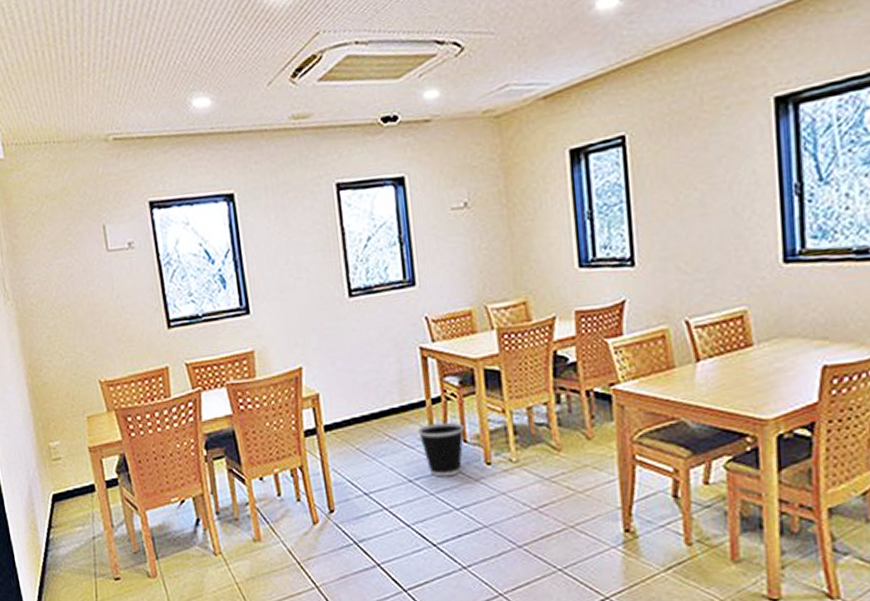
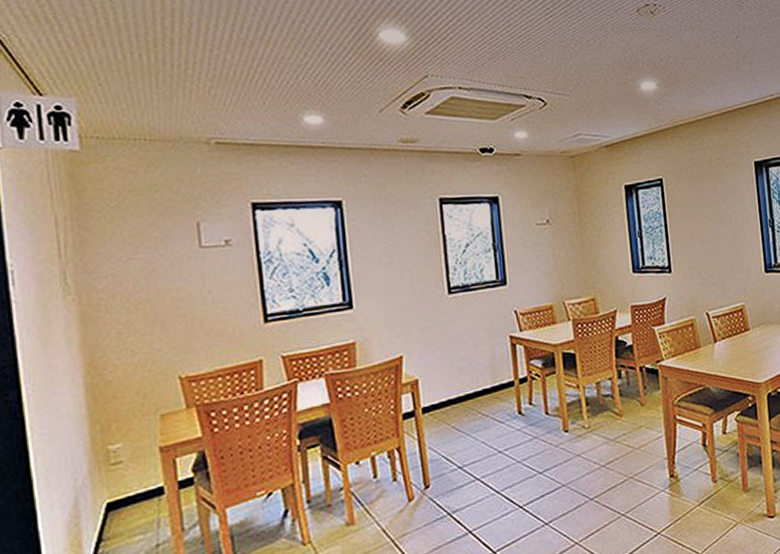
wastebasket: present [417,422,464,477] -> none [507,398,546,447]

